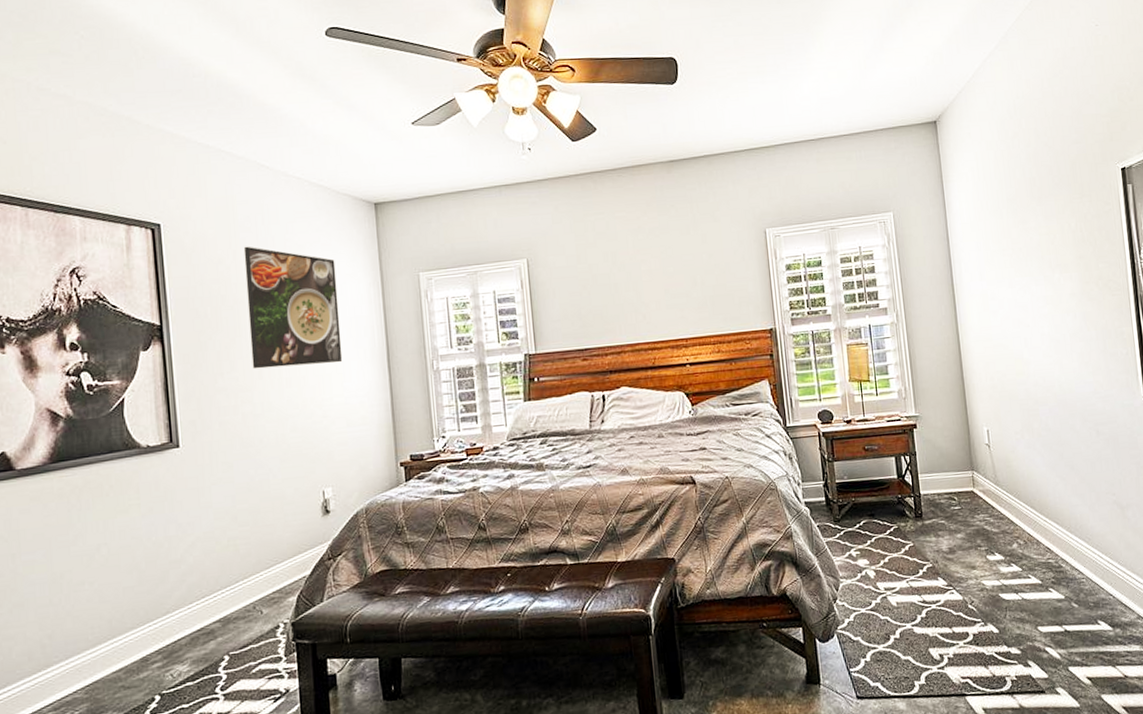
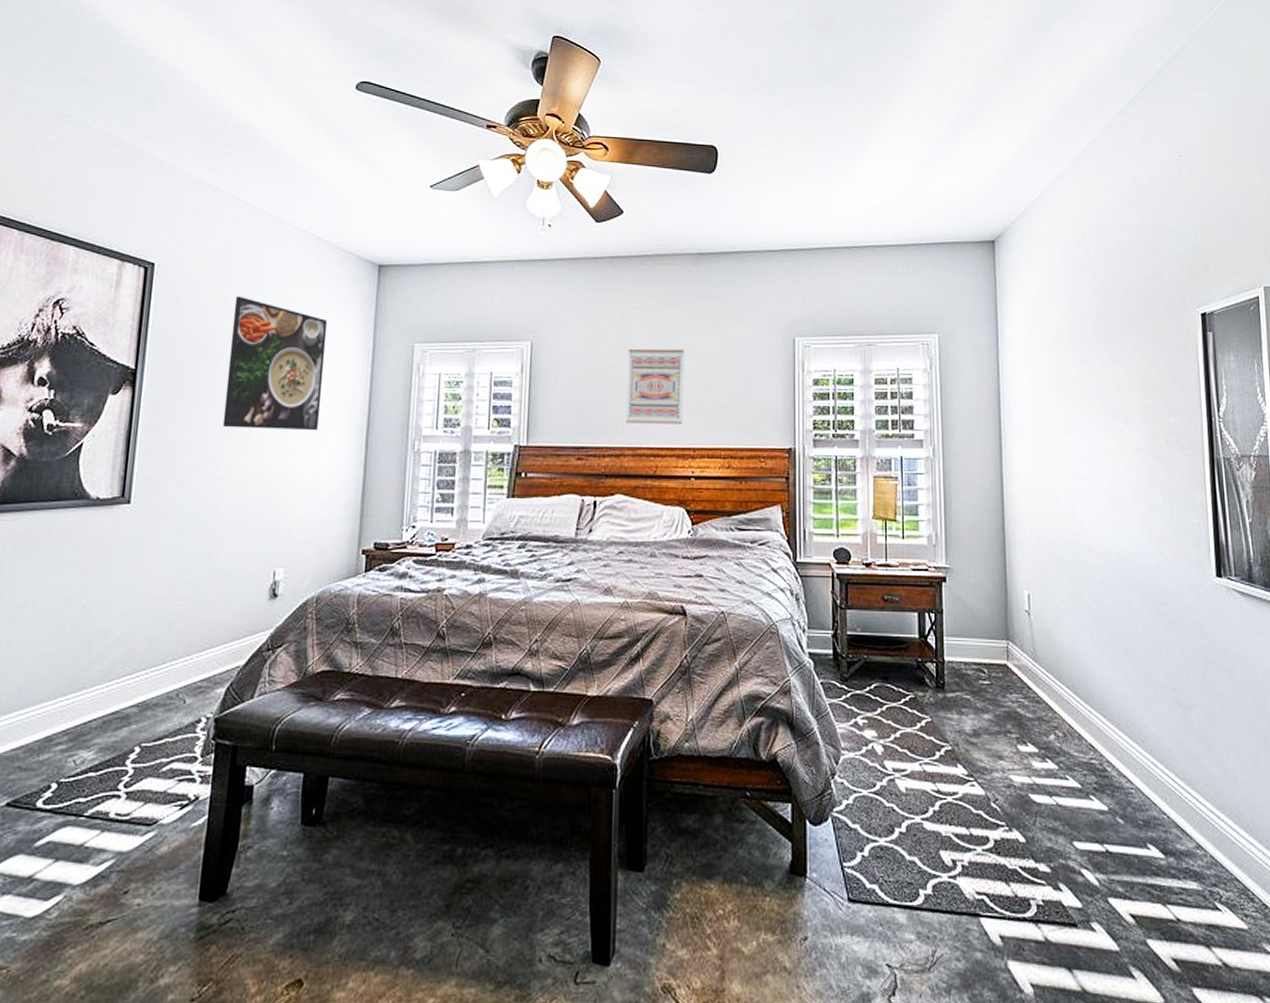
wall art: none [616,251,674,323] -> present [626,348,684,424]

